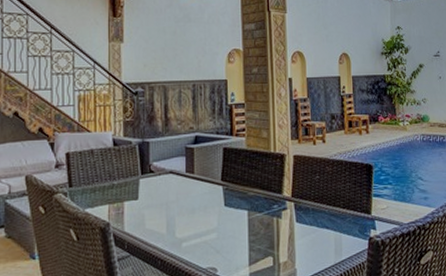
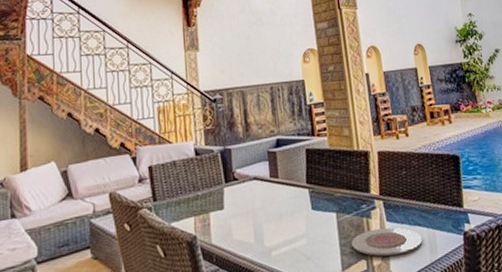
plate: none [260,228,328,255] -> present [351,227,422,257]

